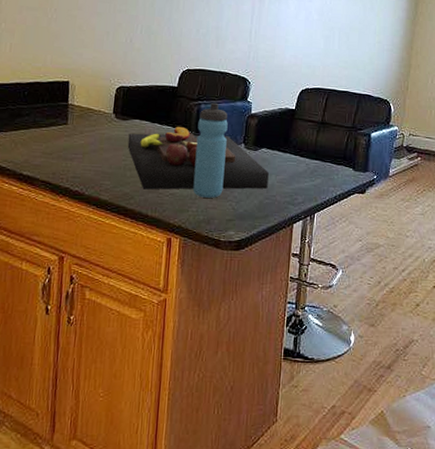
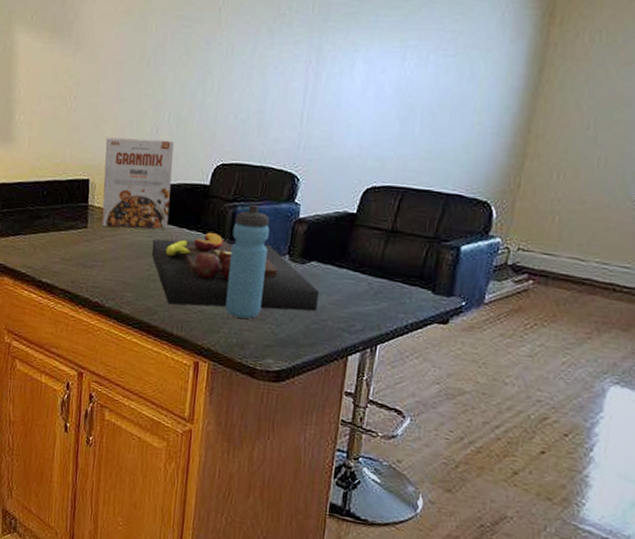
cereal box: none [81,45,146,125] -> present [102,137,174,230]

